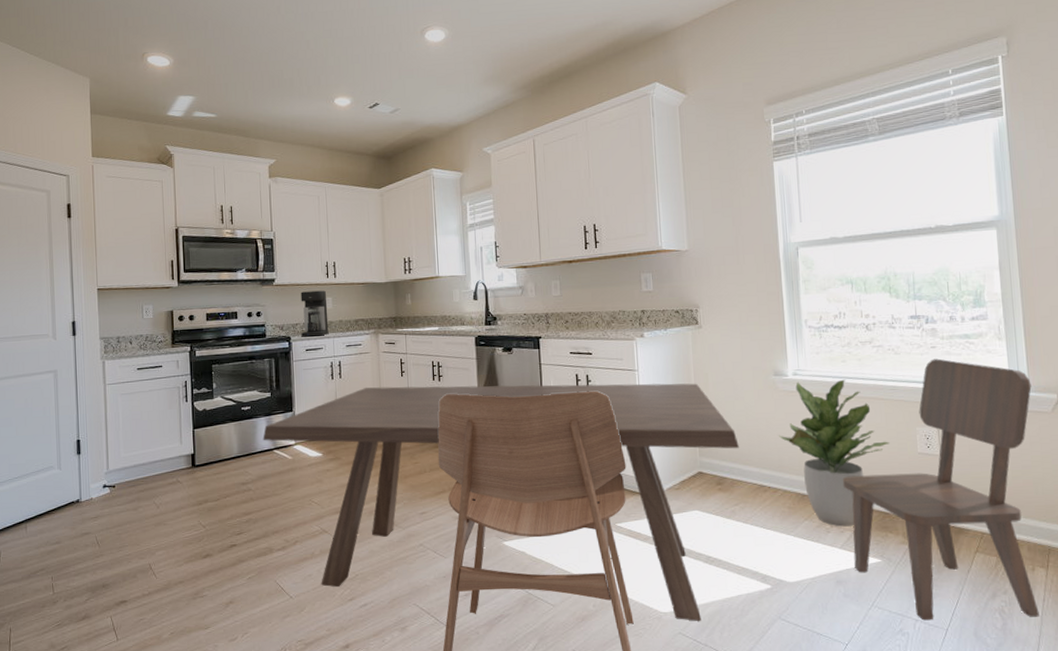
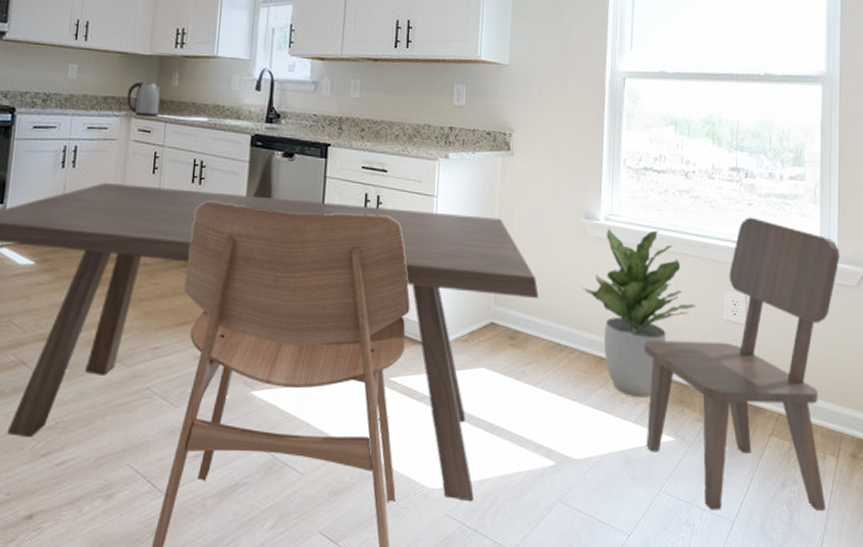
coffee maker: present [300,290,329,337] -> none [30,52,71,112]
kettle: none [372,303,399,333] -> present [126,80,160,118]

